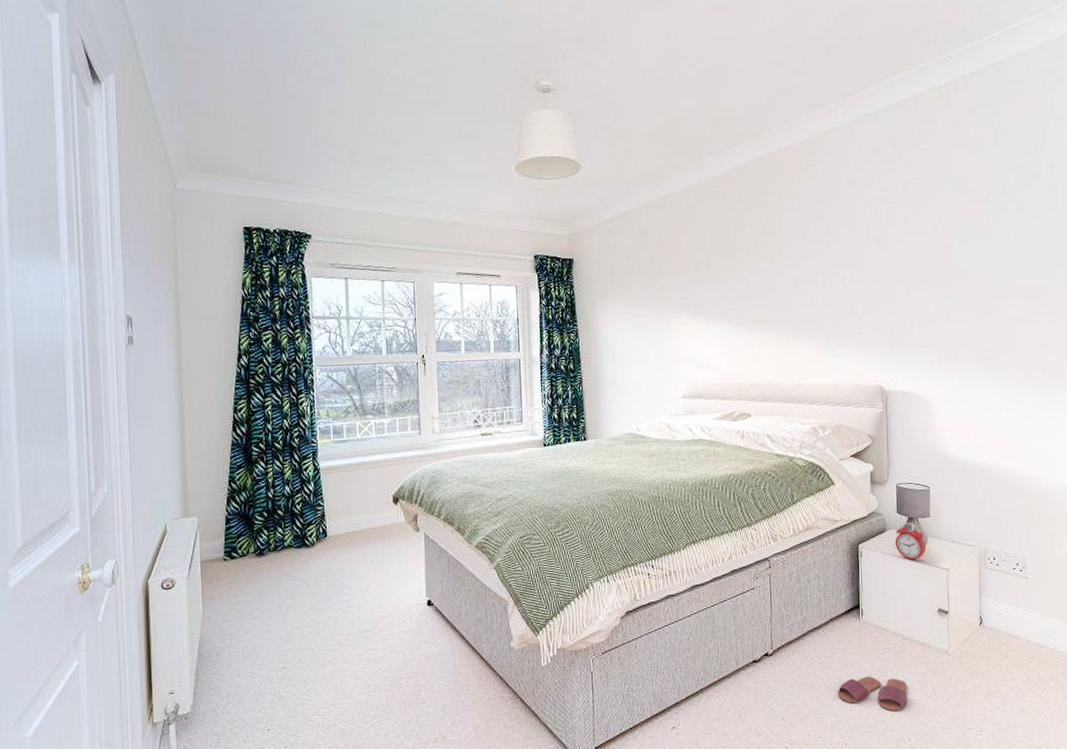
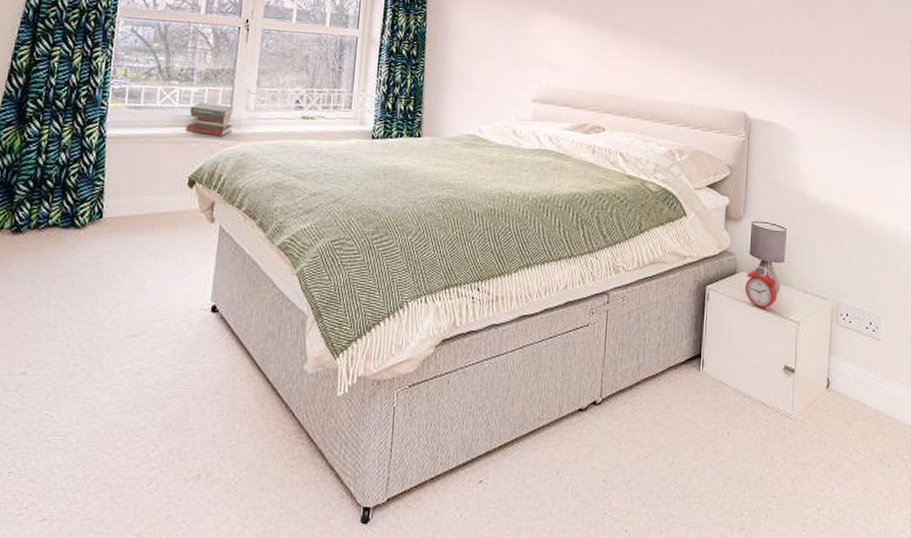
books: none [384,431,423,459] -> present [186,102,234,137]
slippers: present [837,676,907,712] -> none [668,437,744,480]

